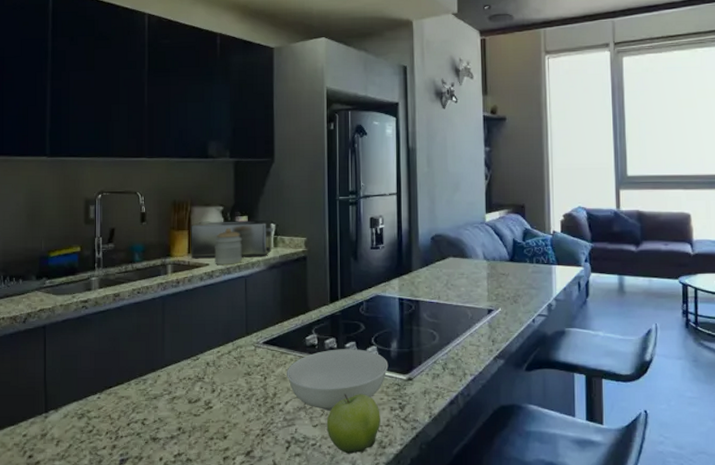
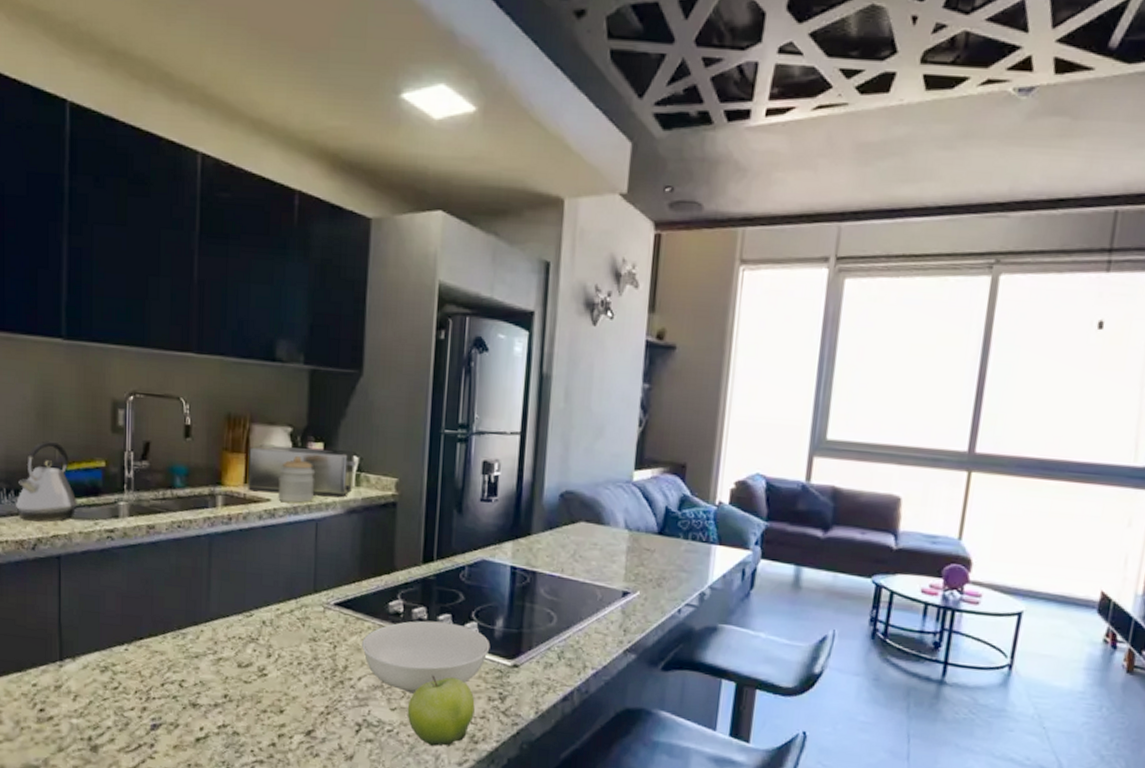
kettle: none [11,235,59,300] -> present [16,440,77,522]

